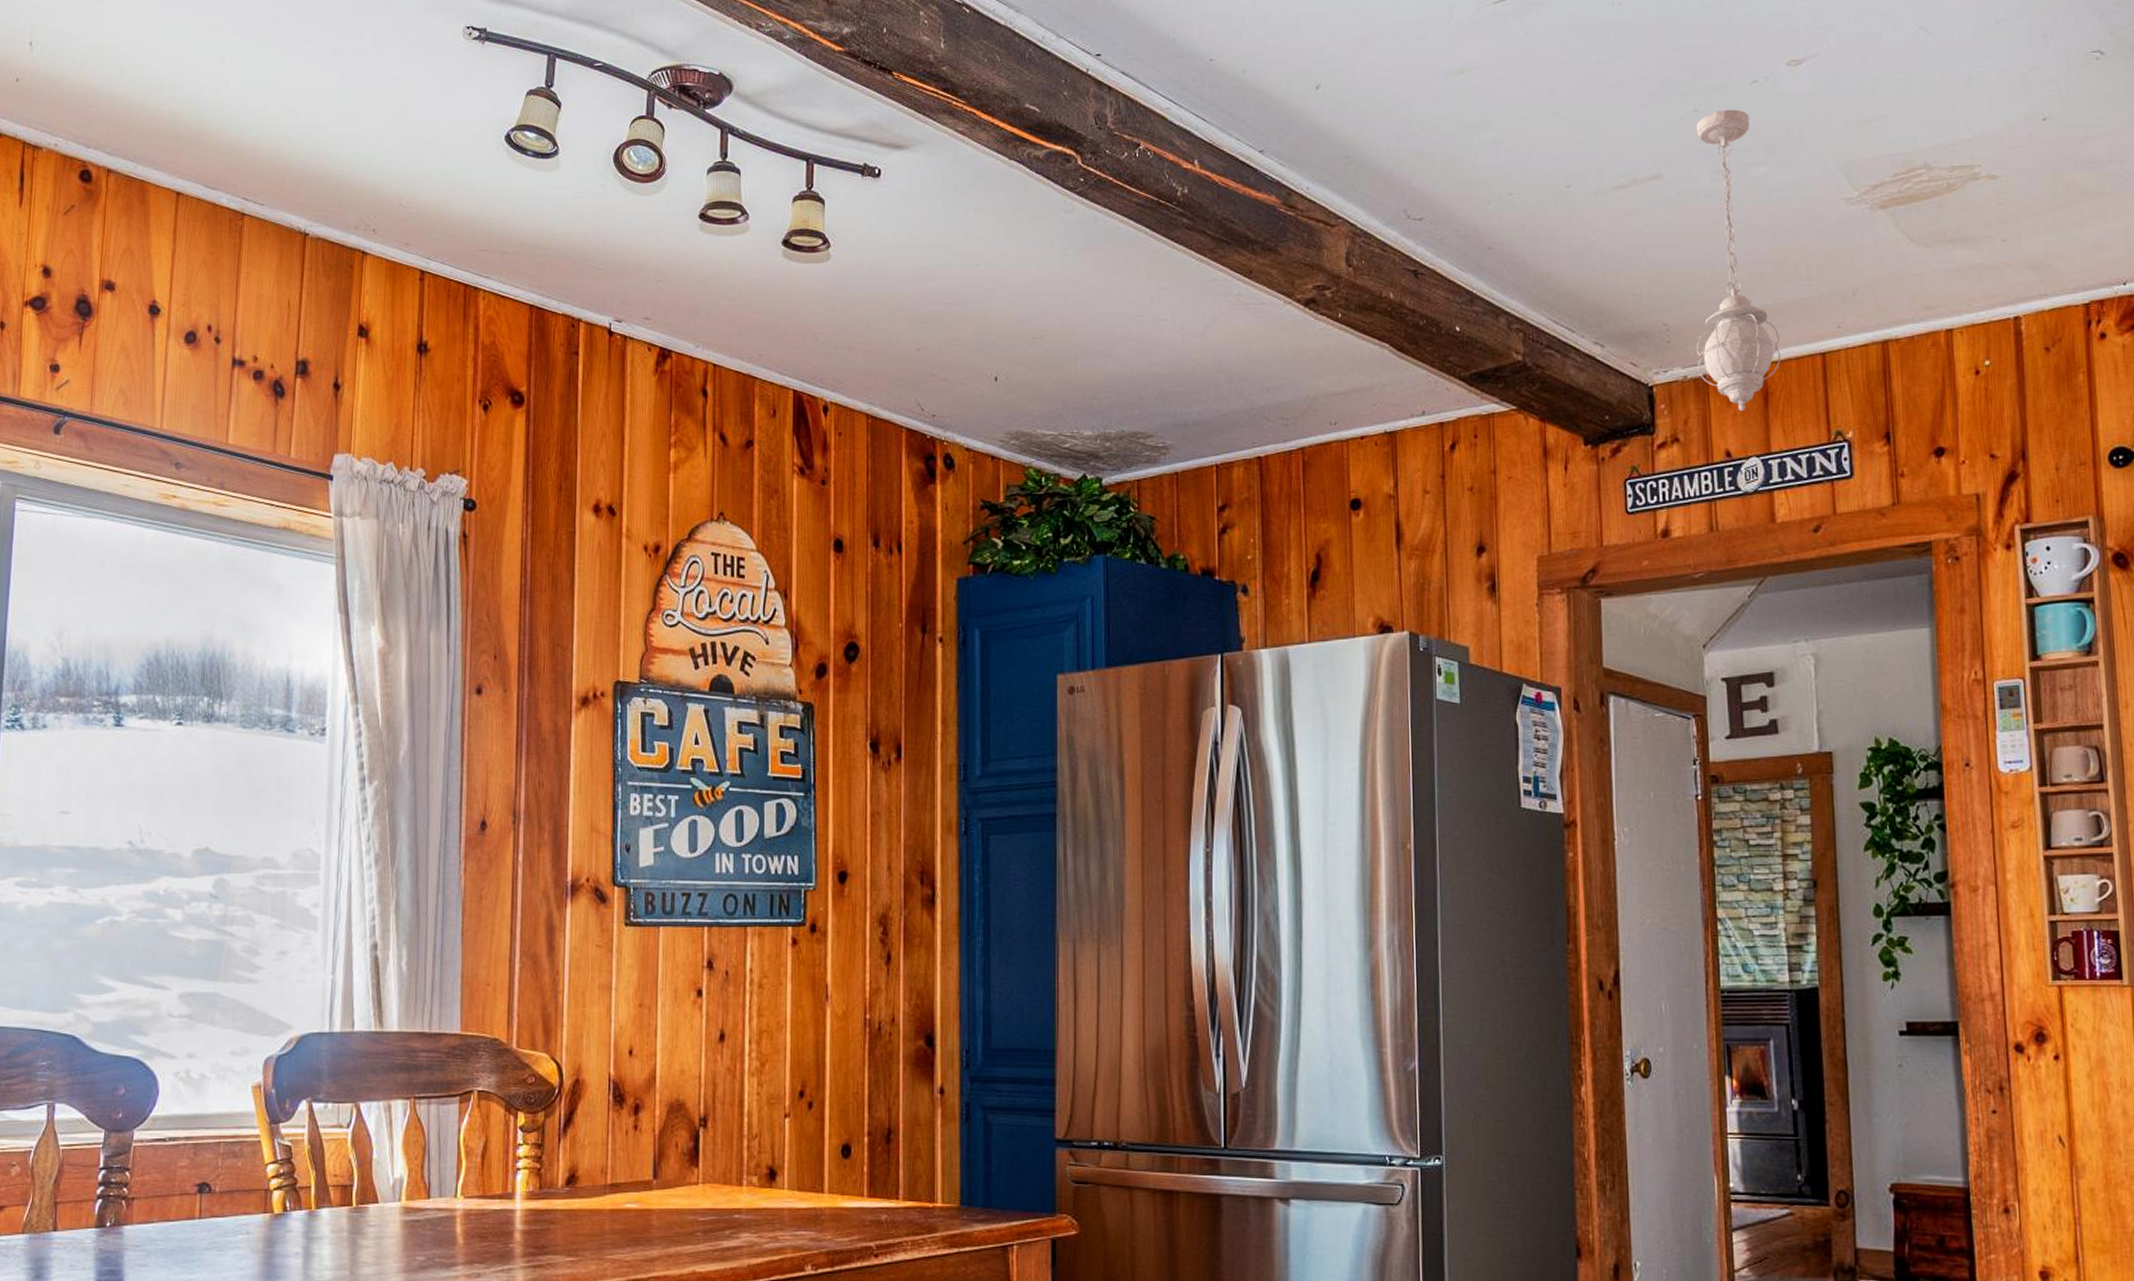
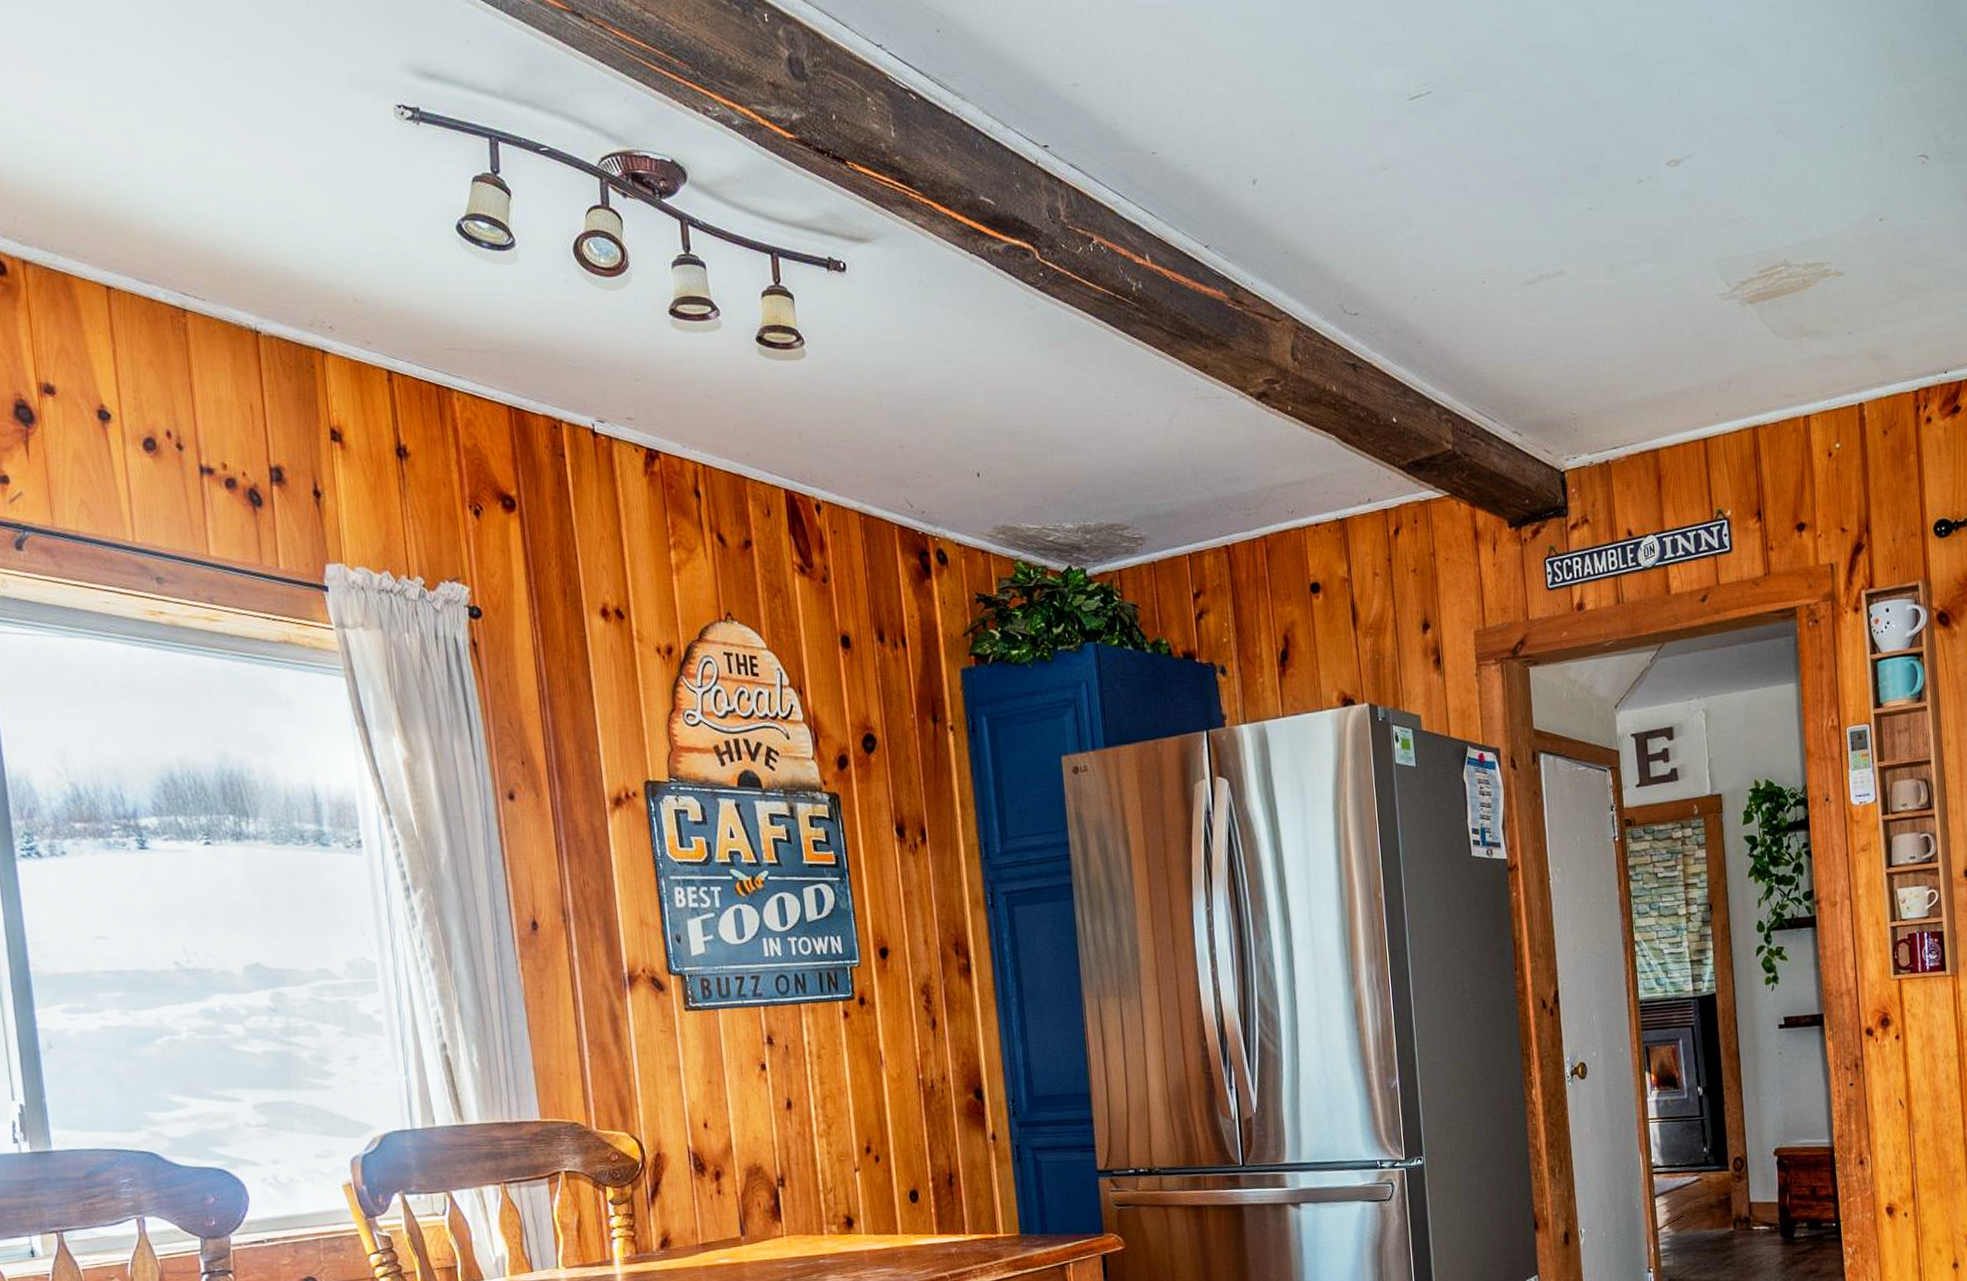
pendant light: present [1696,109,1782,412] -> none [1592,208,1671,494]

